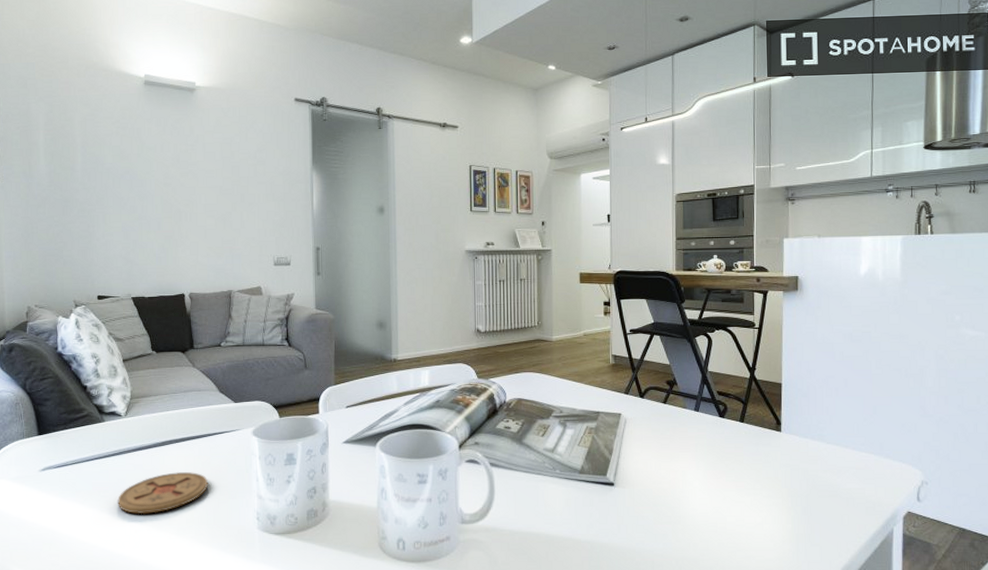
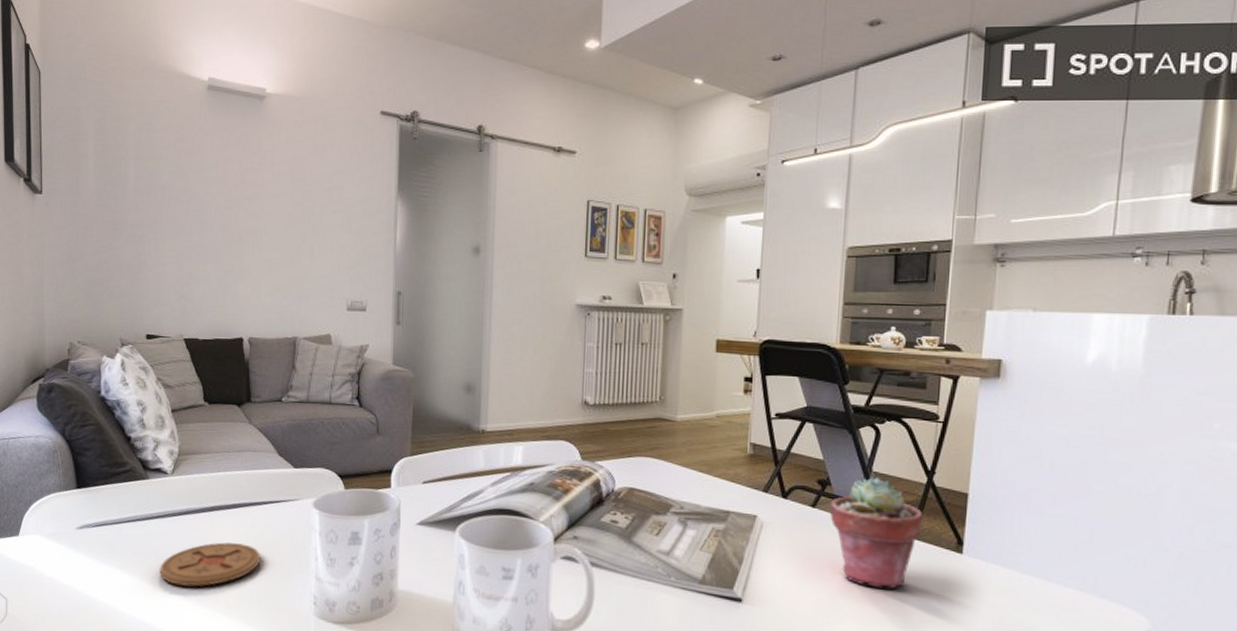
potted succulent: none [677,376,750,465] -> present [829,477,923,589]

